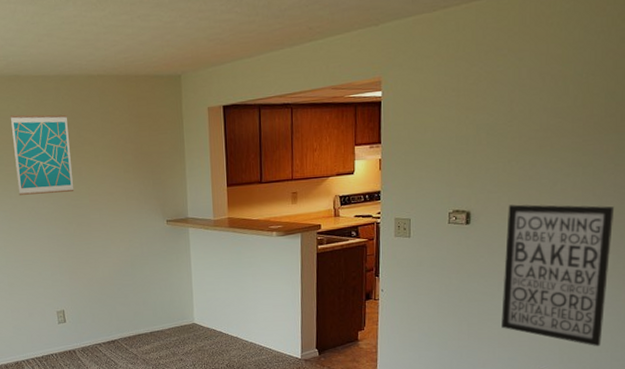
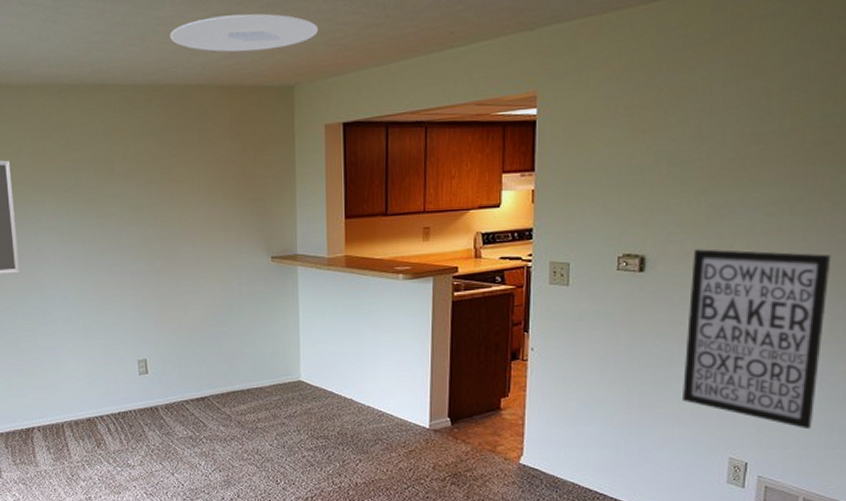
wall art: present [10,114,75,195] -> none [92,129,164,223]
ceiling light: none [73,13,200,47] -> present [170,13,319,52]

